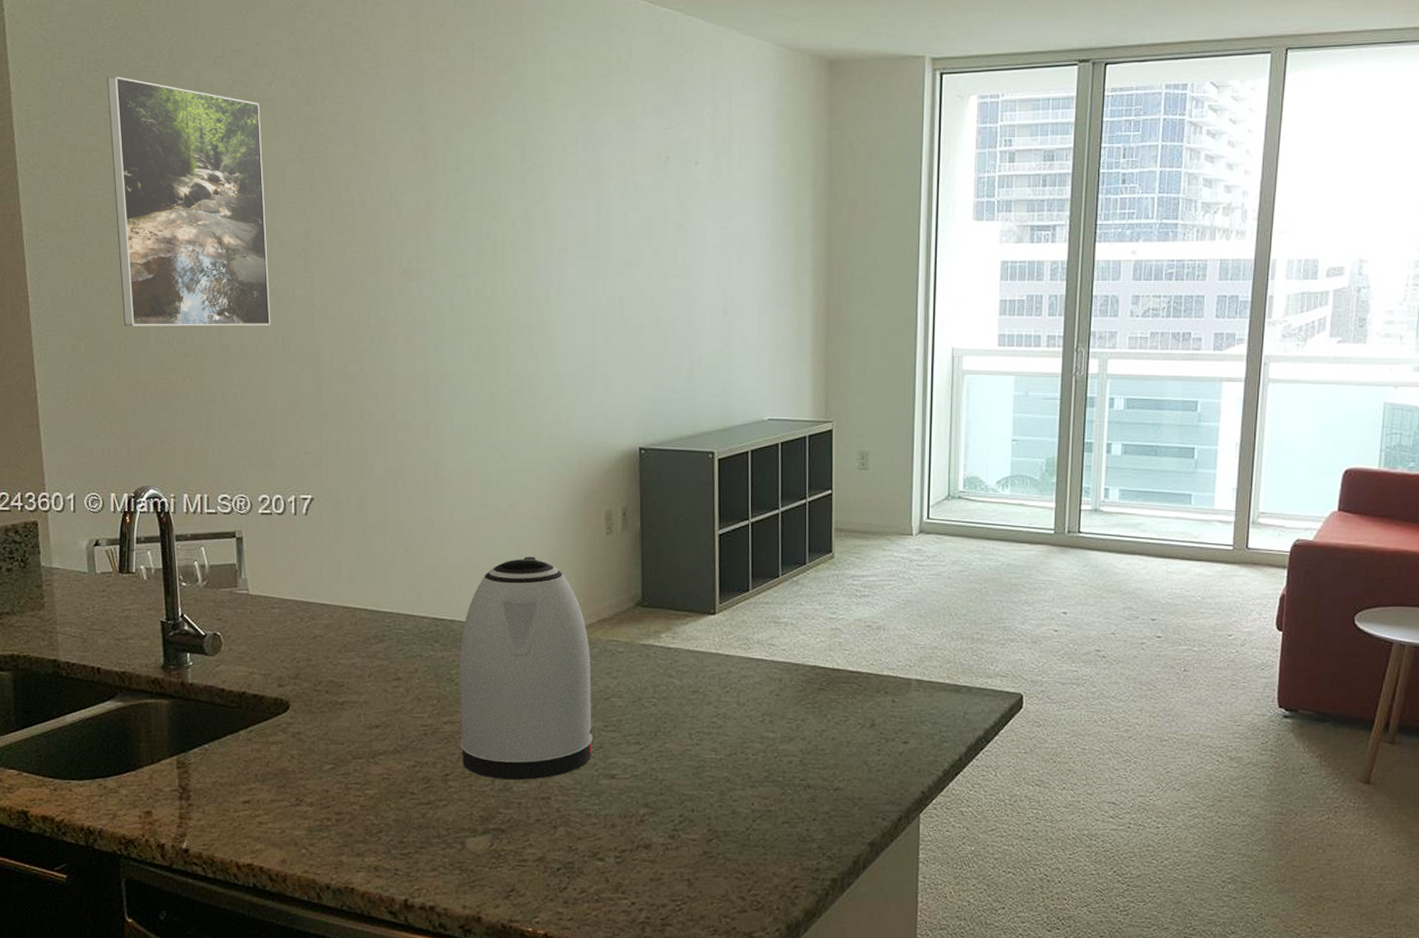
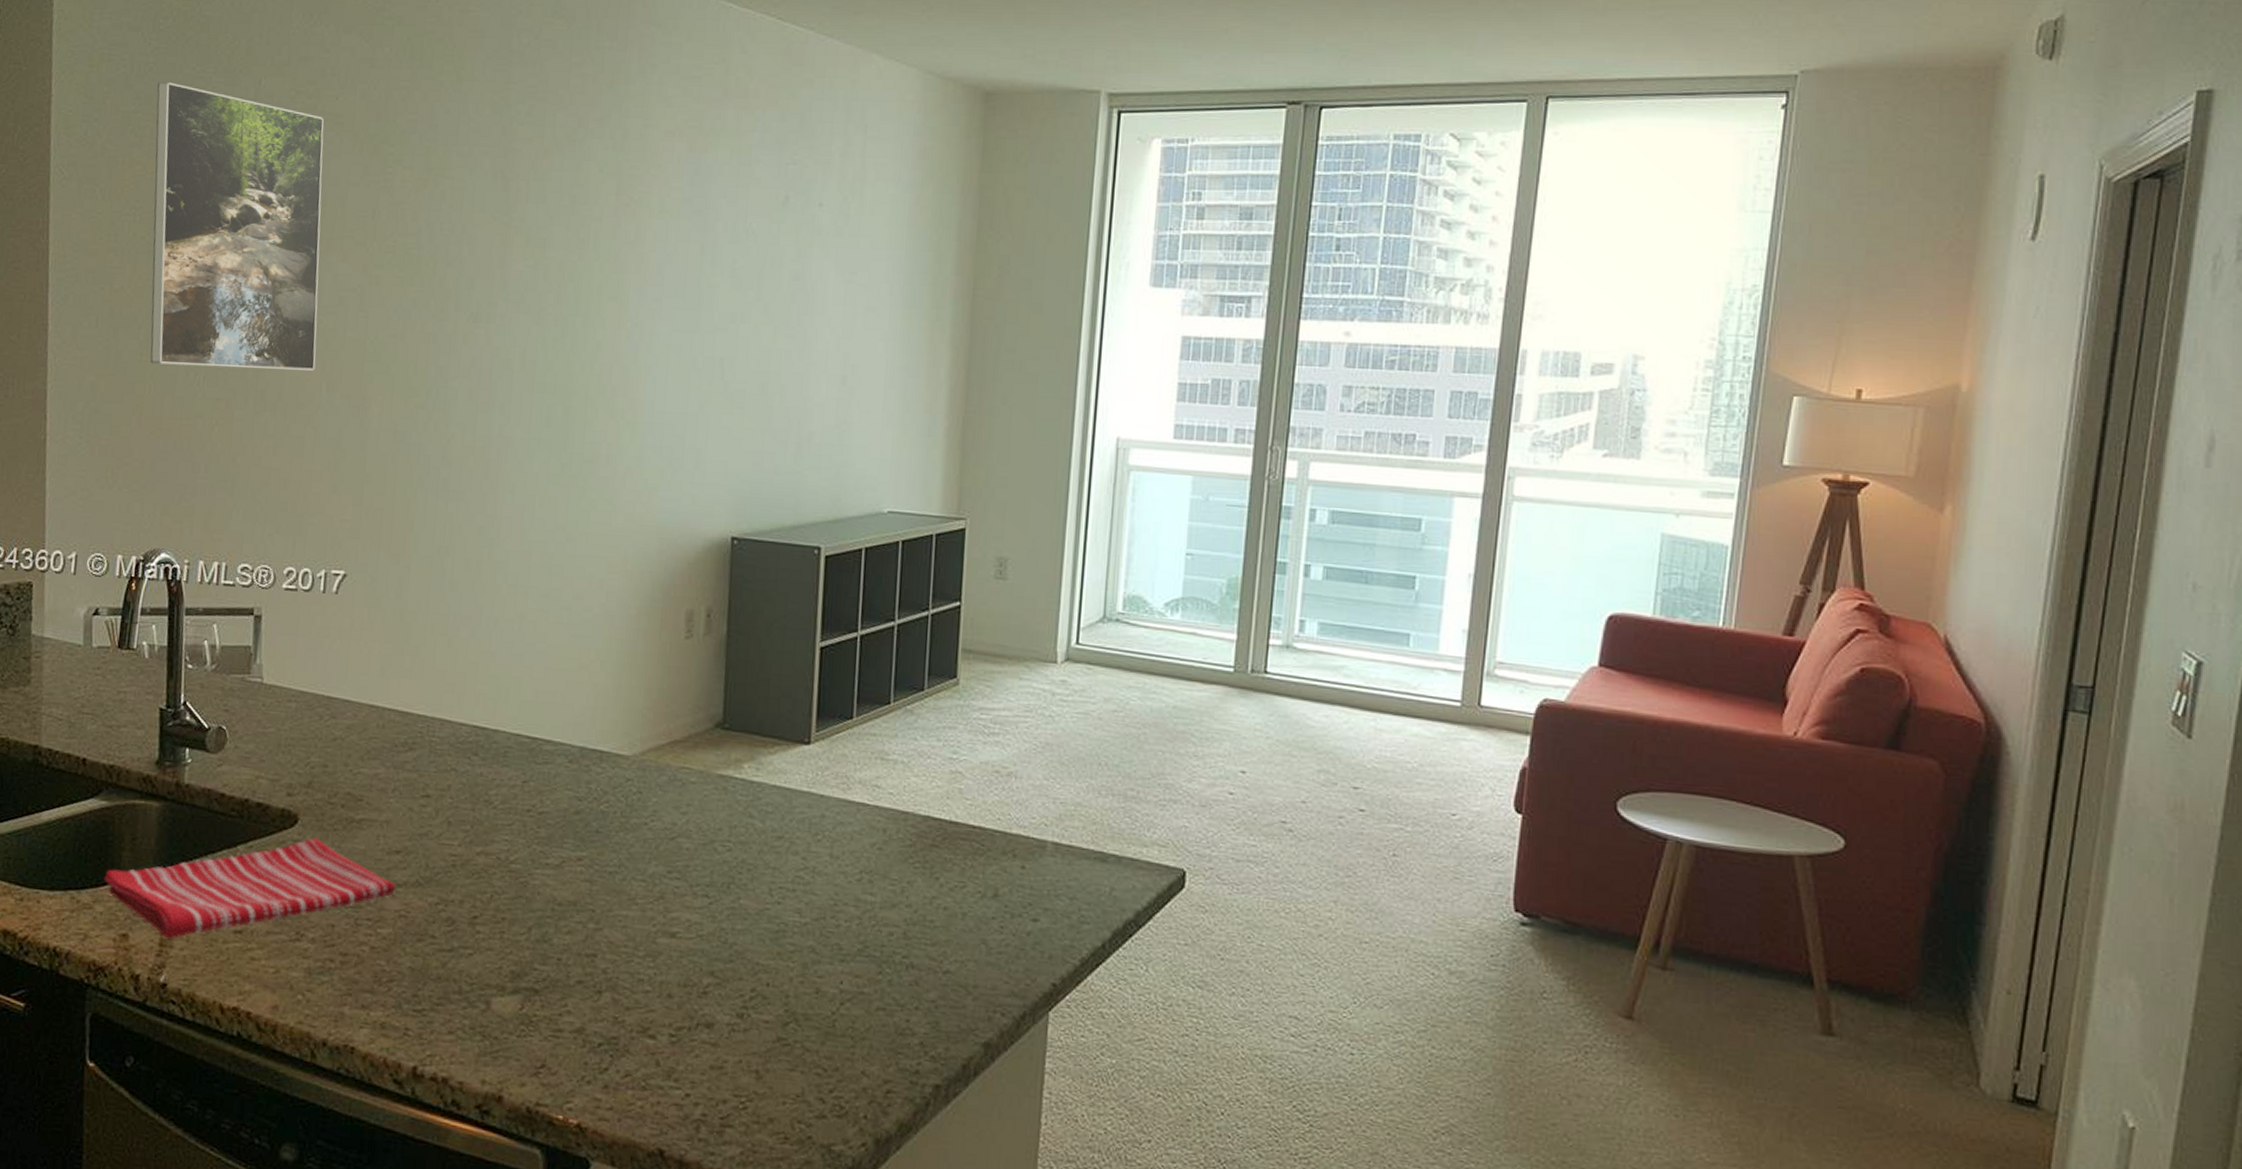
dish towel: none [126,720,377,812] -> present [103,838,396,939]
kettle: present [459,556,593,780] -> none [493,659,657,931]

